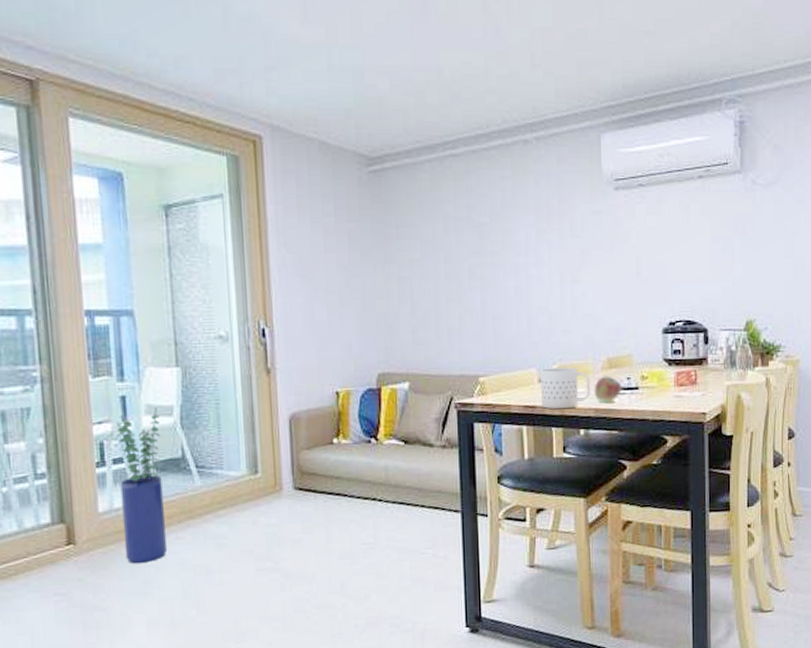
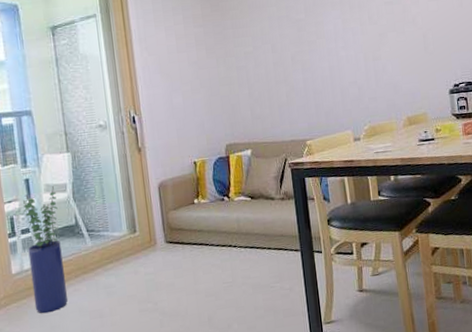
mug: present [541,367,591,410] -> none [355,127,397,162]
fruit: present [594,376,622,403] -> none [398,131,421,154]

